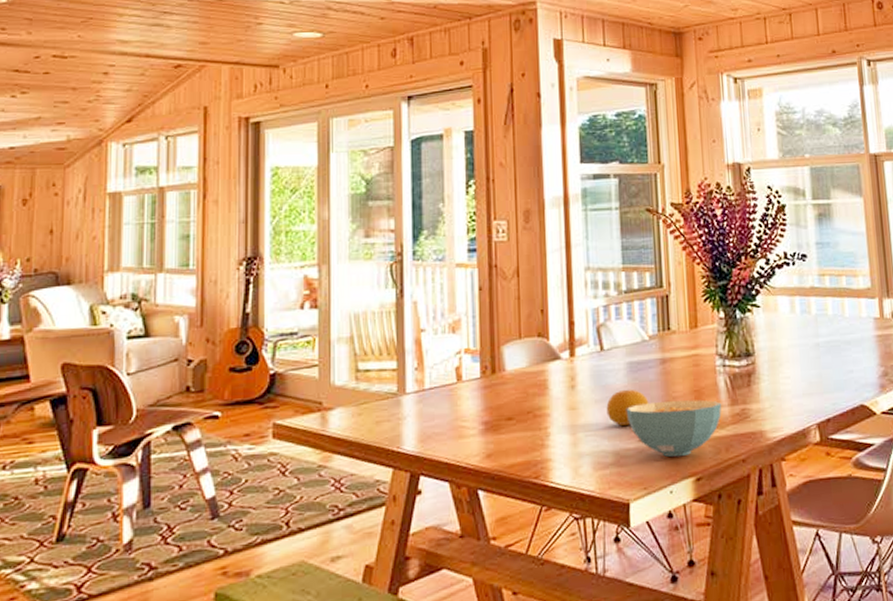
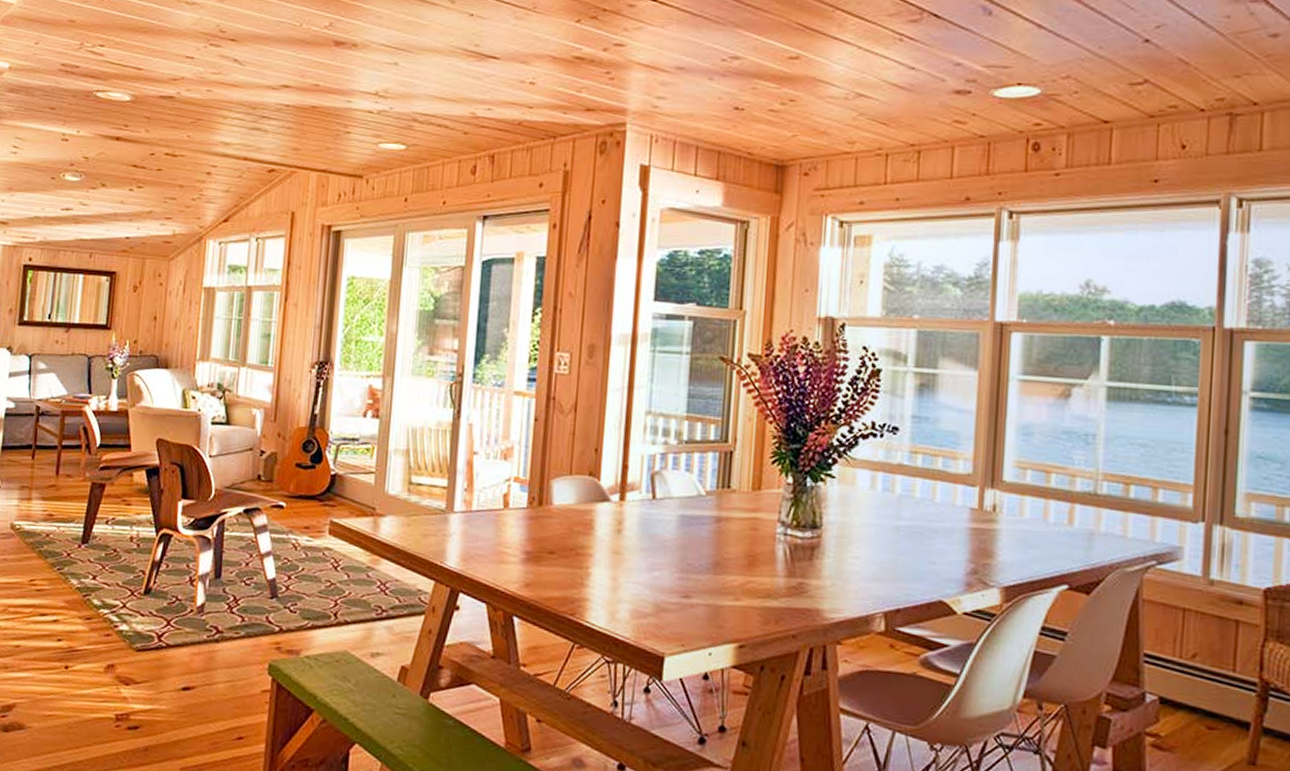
fruit: present [606,389,649,426] -> none [651,542,698,579]
cereal bowl: present [626,399,722,457] -> none [672,559,778,621]

